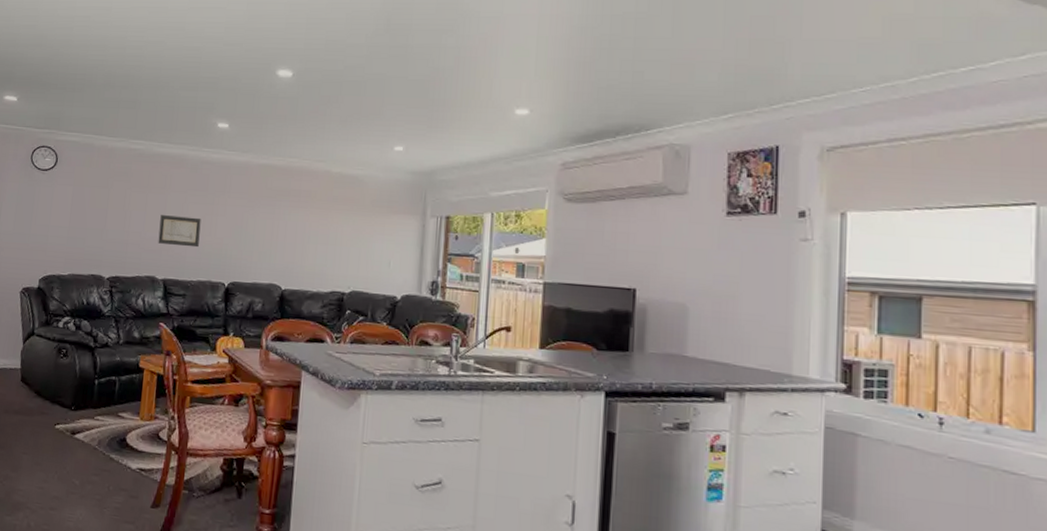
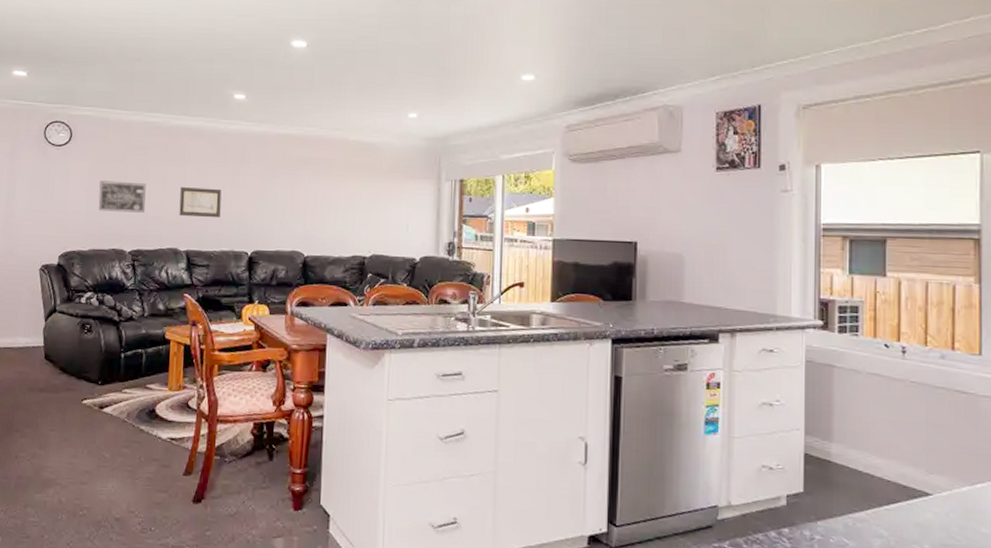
wall art: none [79,206,127,239] -> present [98,181,146,213]

